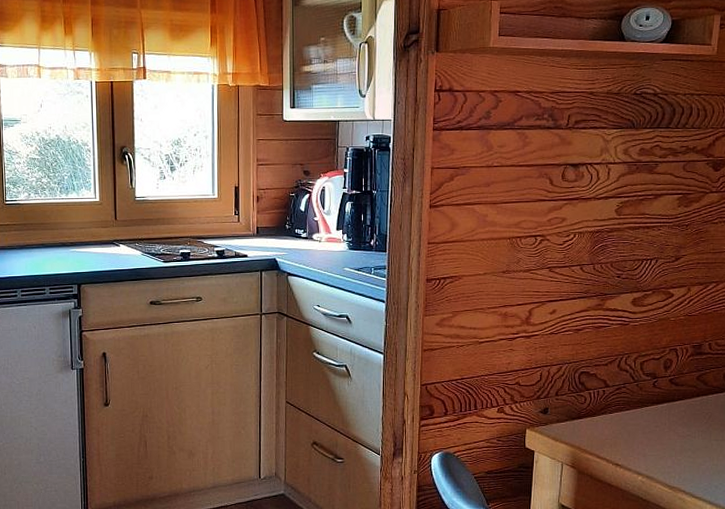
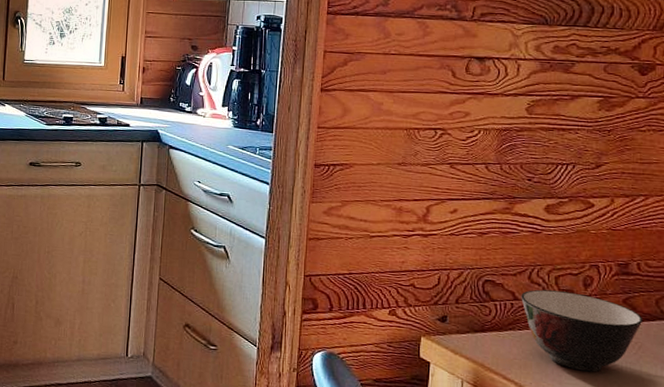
soup bowl: none [612,375,713,443] -> present [521,289,644,372]

